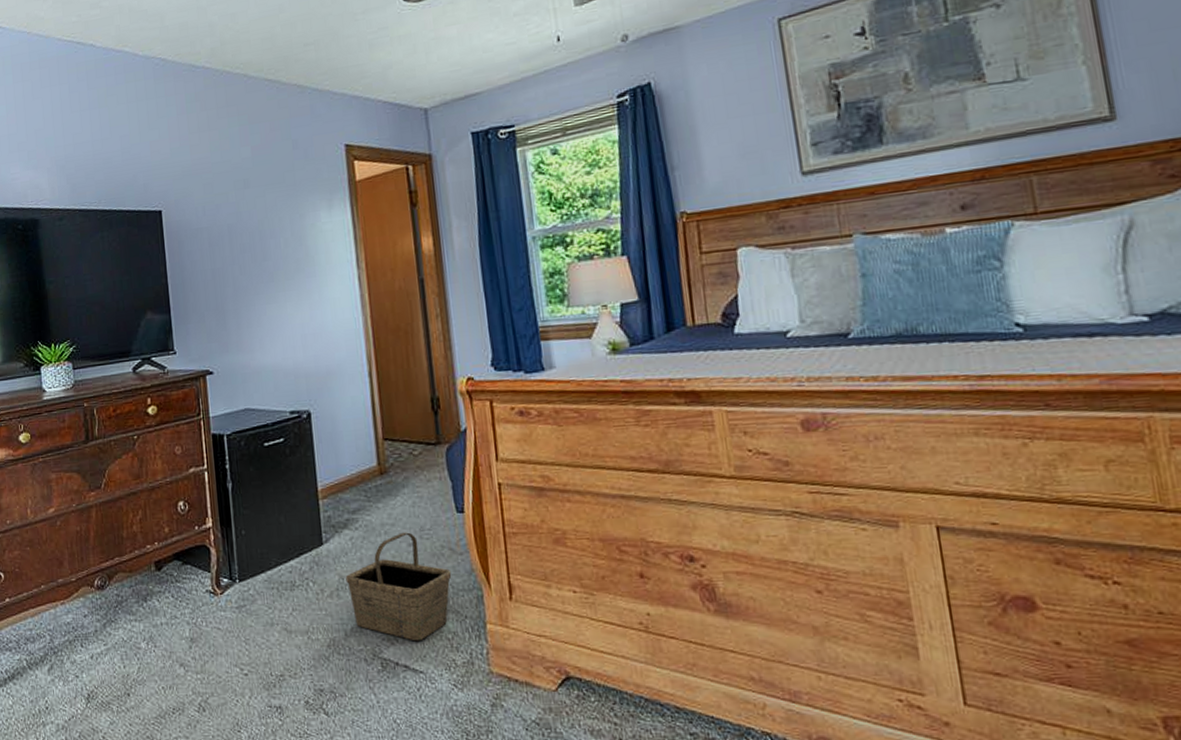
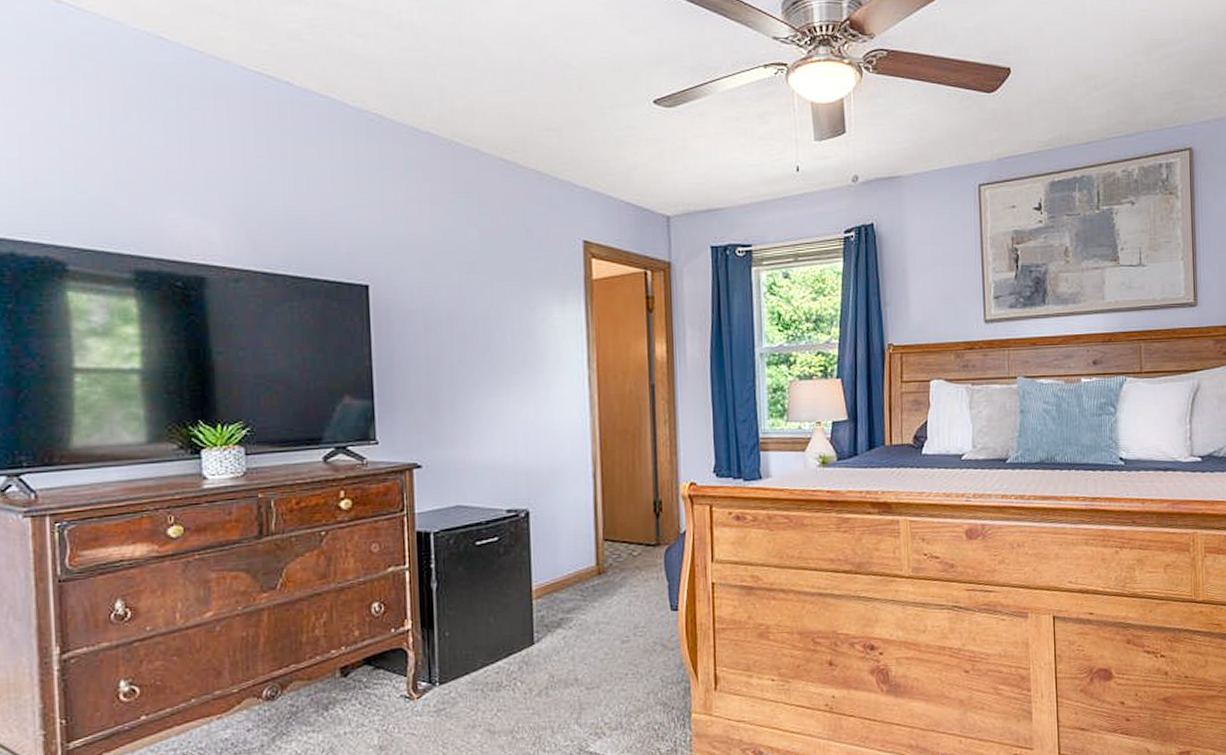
basket: present [345,532,452,641] -> none [556,630,662,734]

